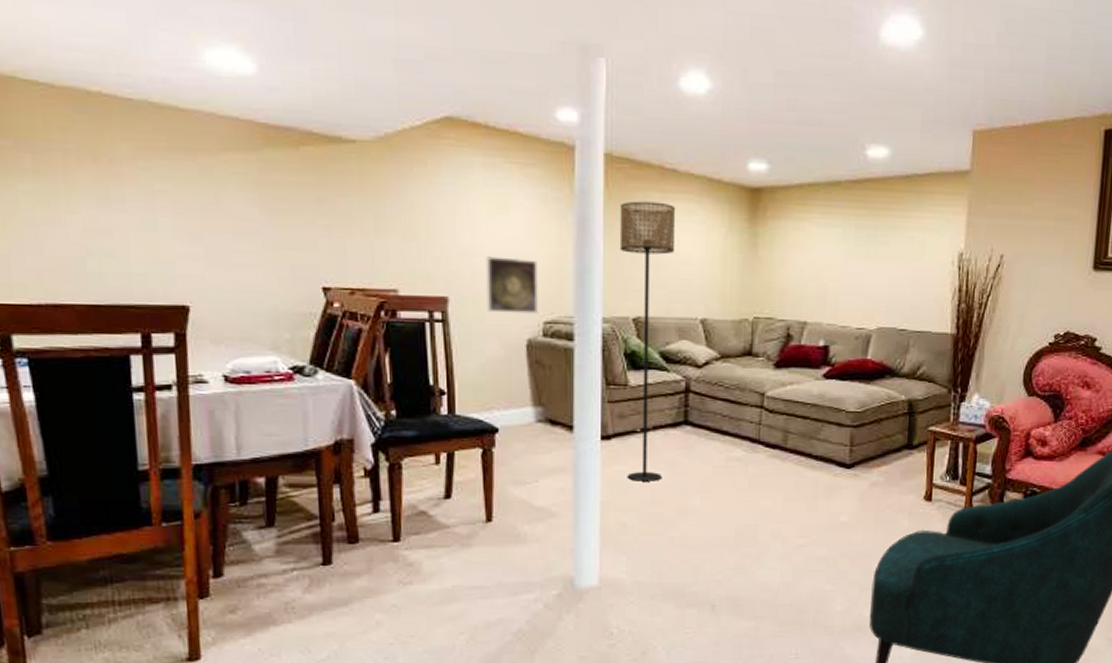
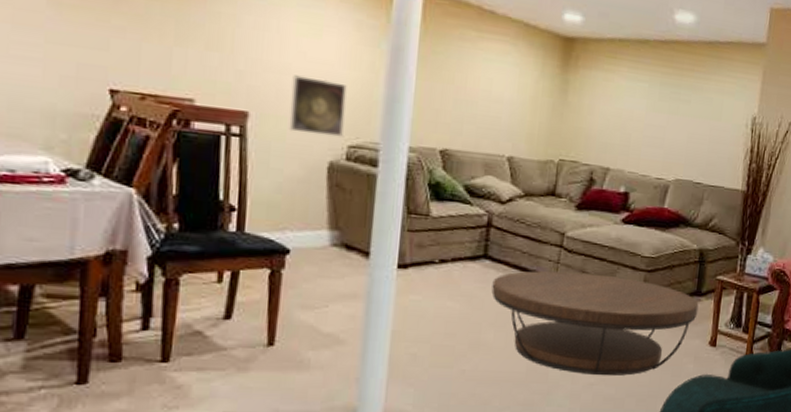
floor lamp: present [619,201,676,481] -> none [421,36,491,313]
coffee table: none [695,432,911,537] -> present [491,270,699,376]

